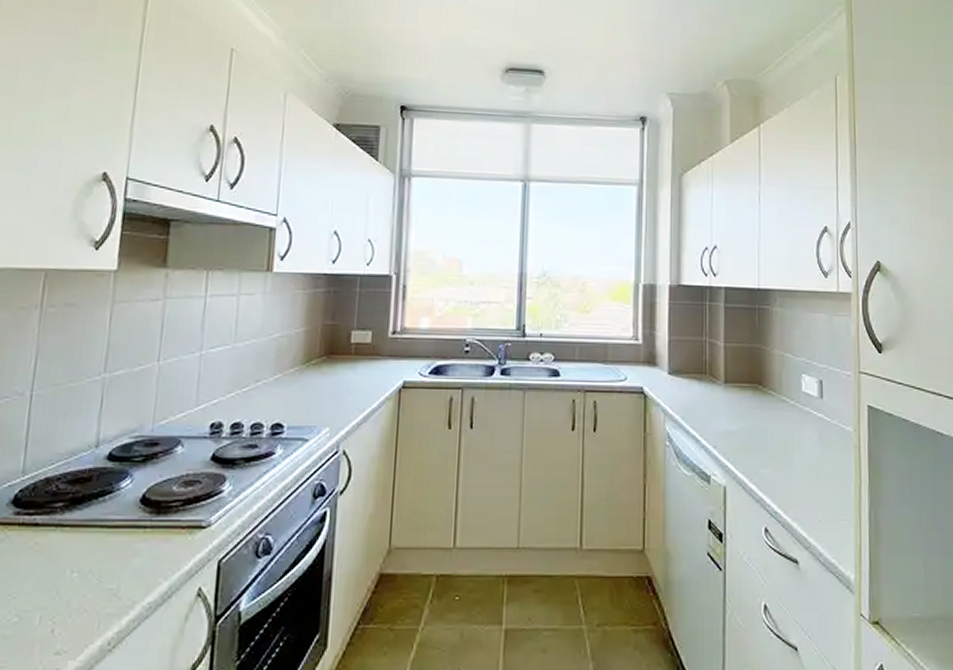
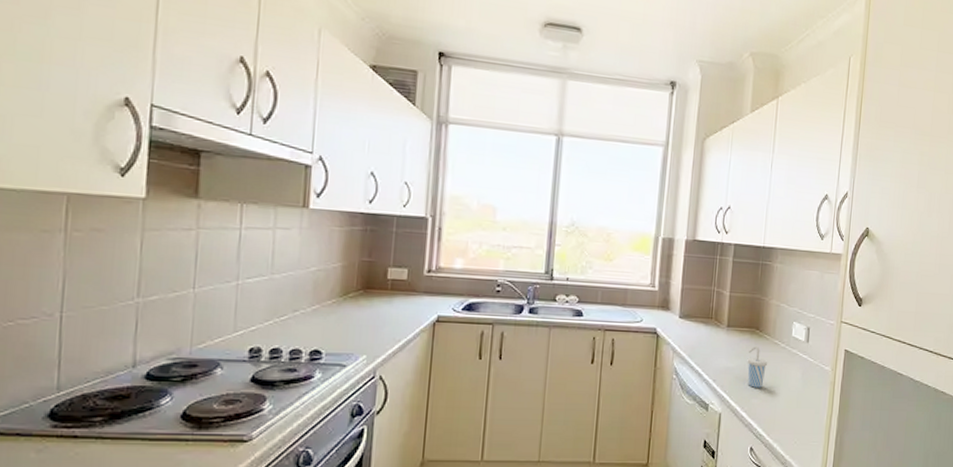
cup: none [751,403,777,454] -> present [747,345,768,388]

